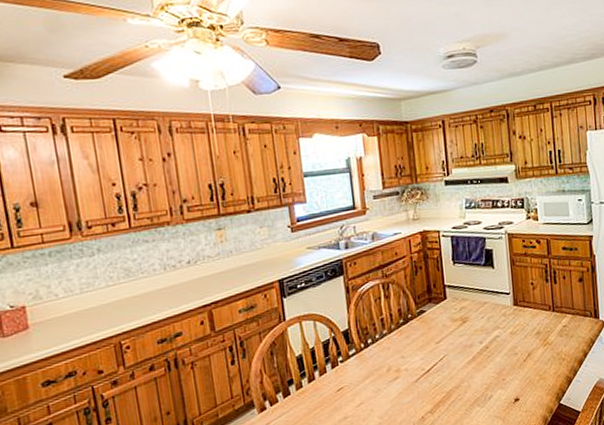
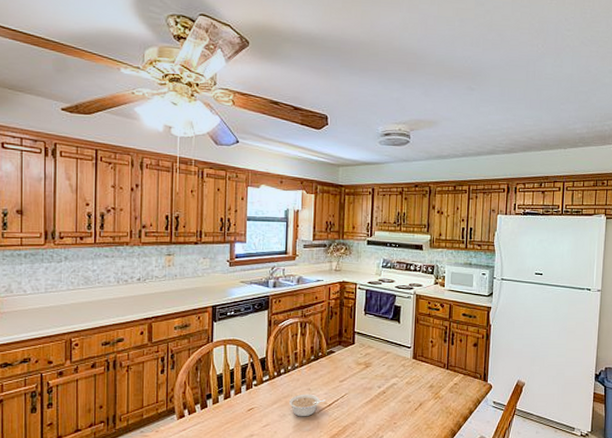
legume: none [381,362,423,389] -> present [288,394,325,417]

